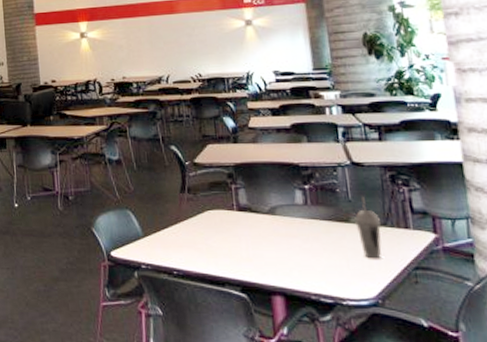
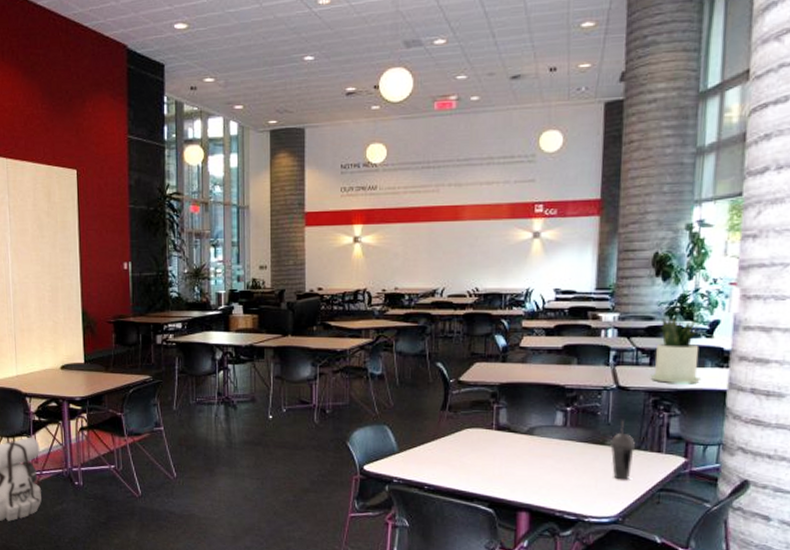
planter: none [381,93,433,158] -> present [650,318,700,385]

